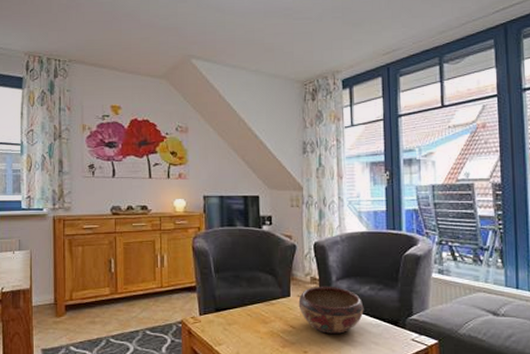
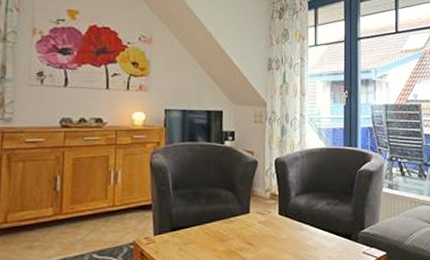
decorative bowl: present [298,286,364,334] -> none [257,201,320,250]

